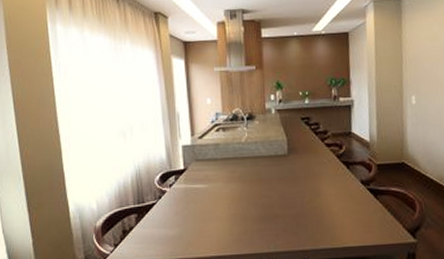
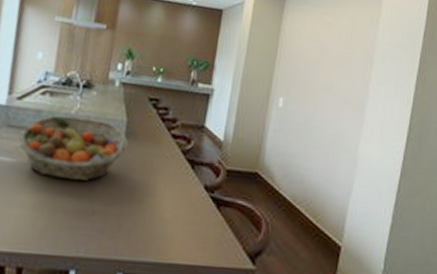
fruit basket: none [206,143,291,194] -> present [18,115,128,181]

